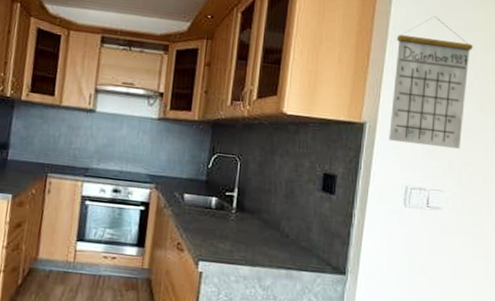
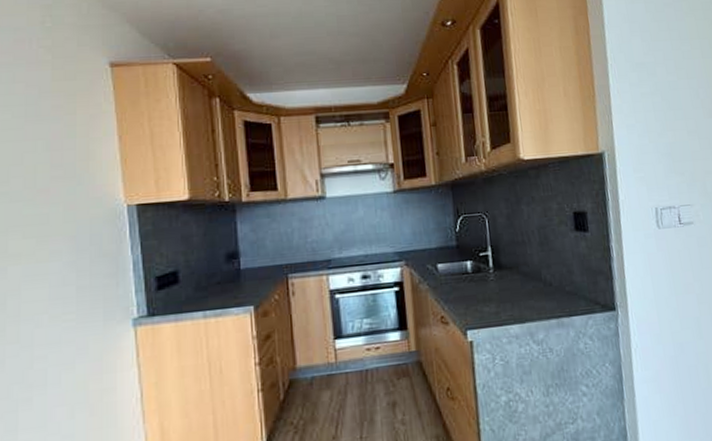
calendar: present [389,15,473,149] -> none [616,31,699,166]

